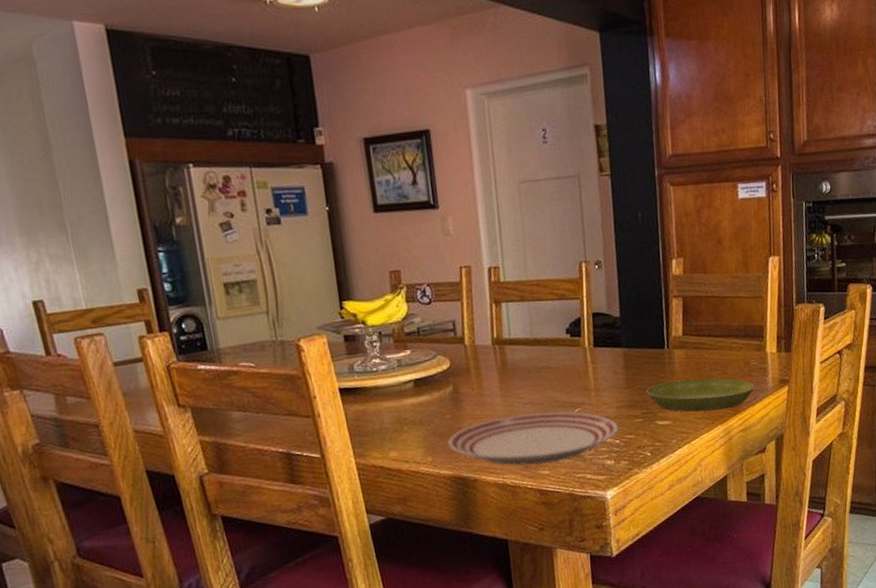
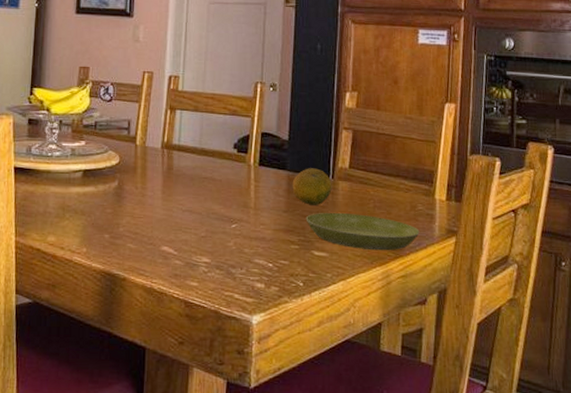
dinner plate: present [448,411,618,466] -> none [104,221,273,276]
fruit: none [629,341,669,378] -> present [292,168,332,205]

